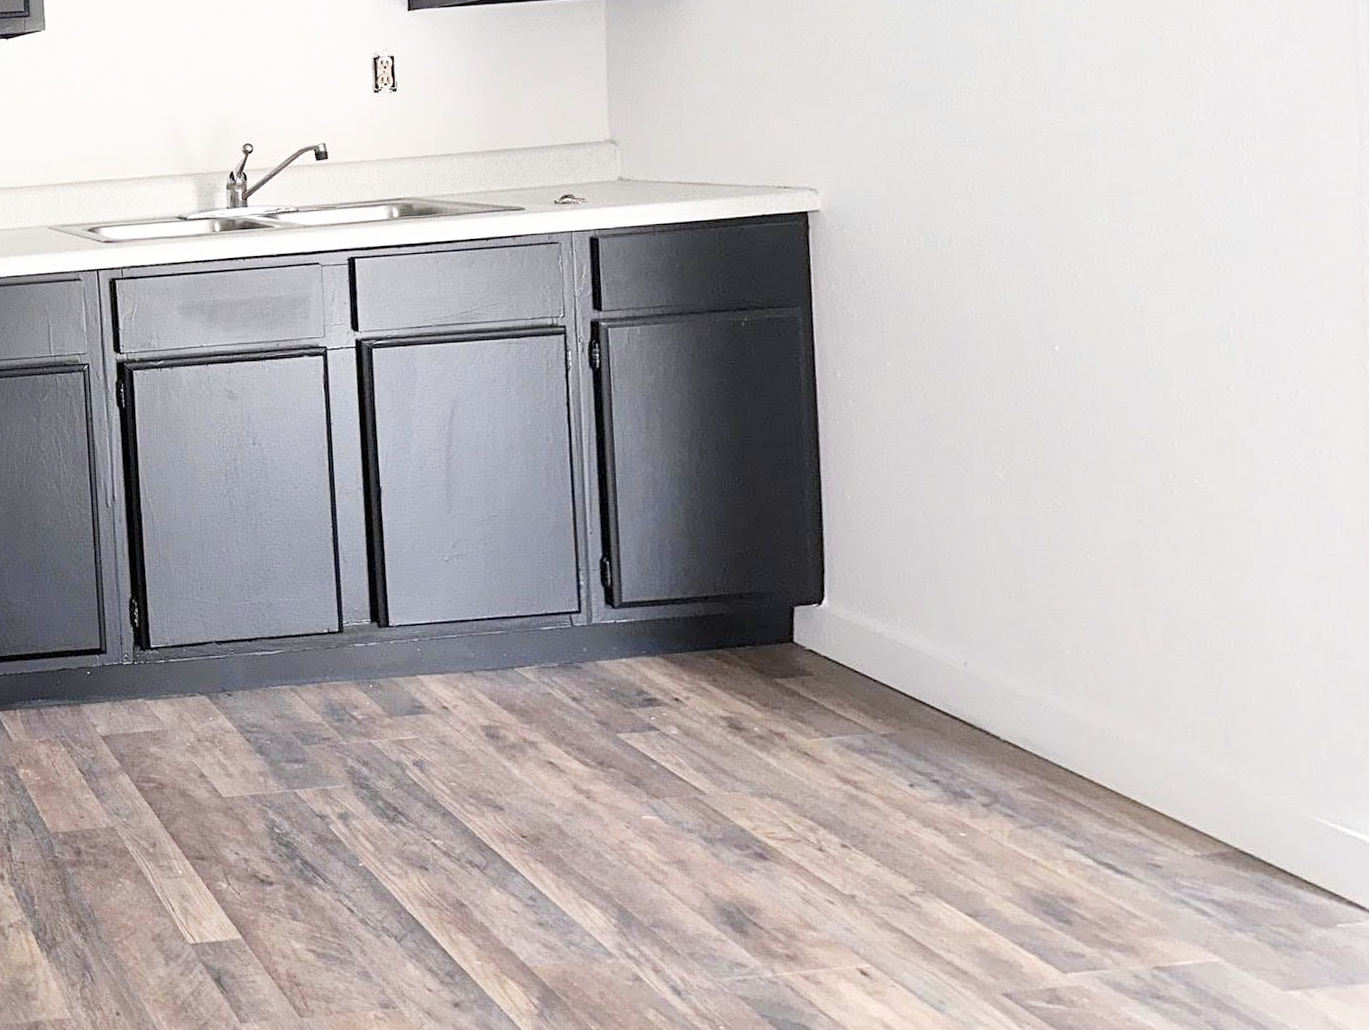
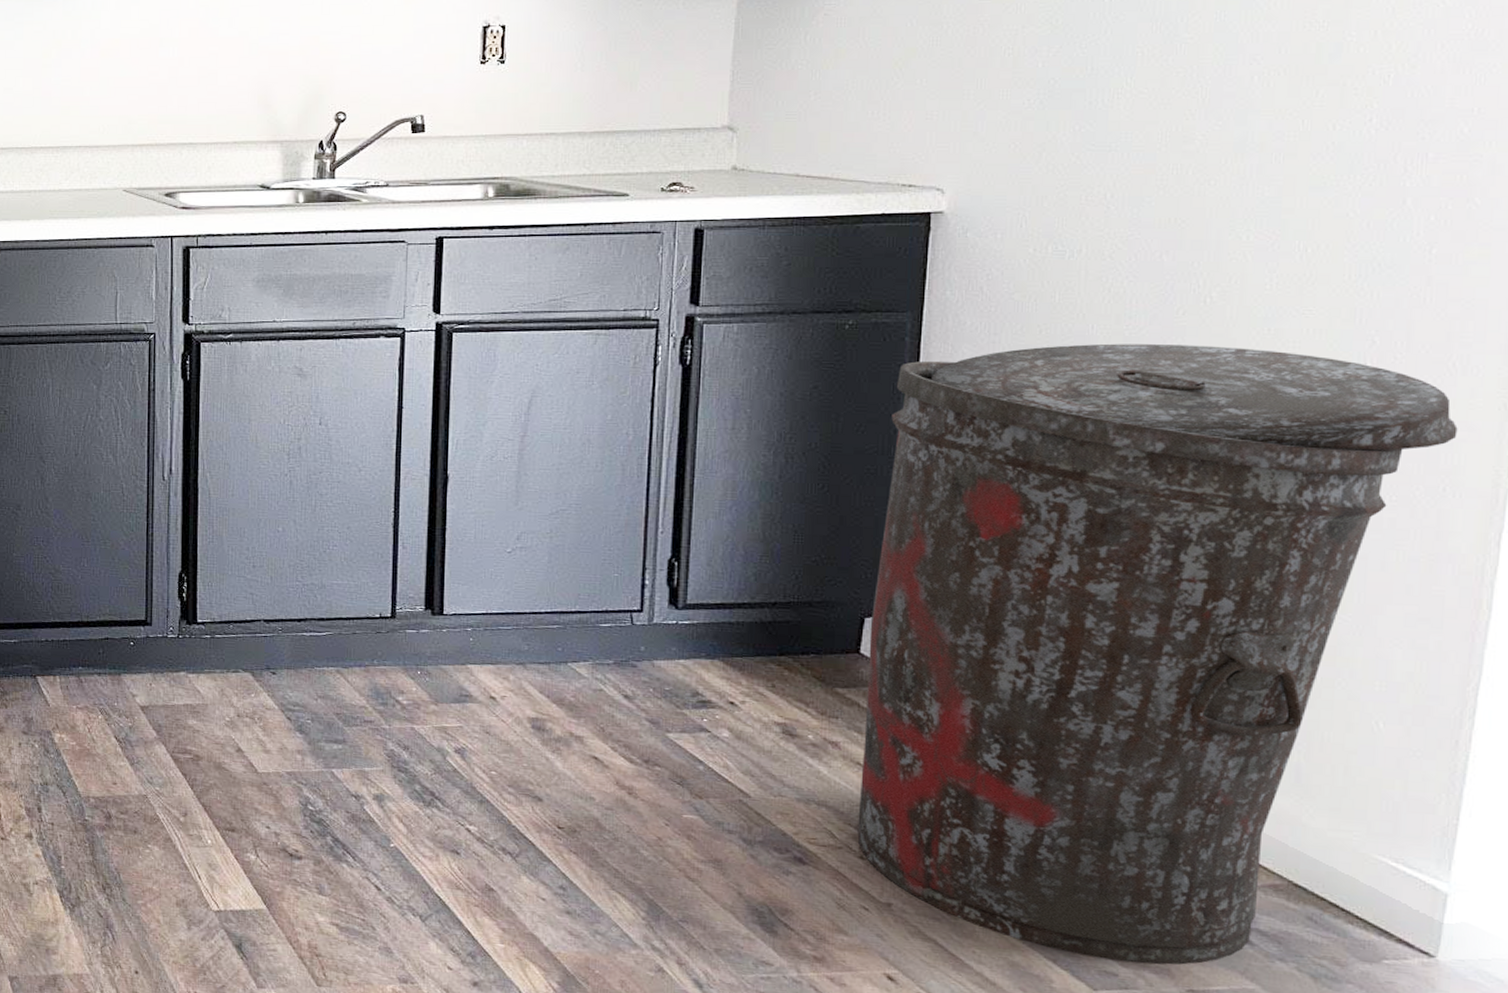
trash can: none [795,324,1325,943] -> present [857,343,1458,965]

